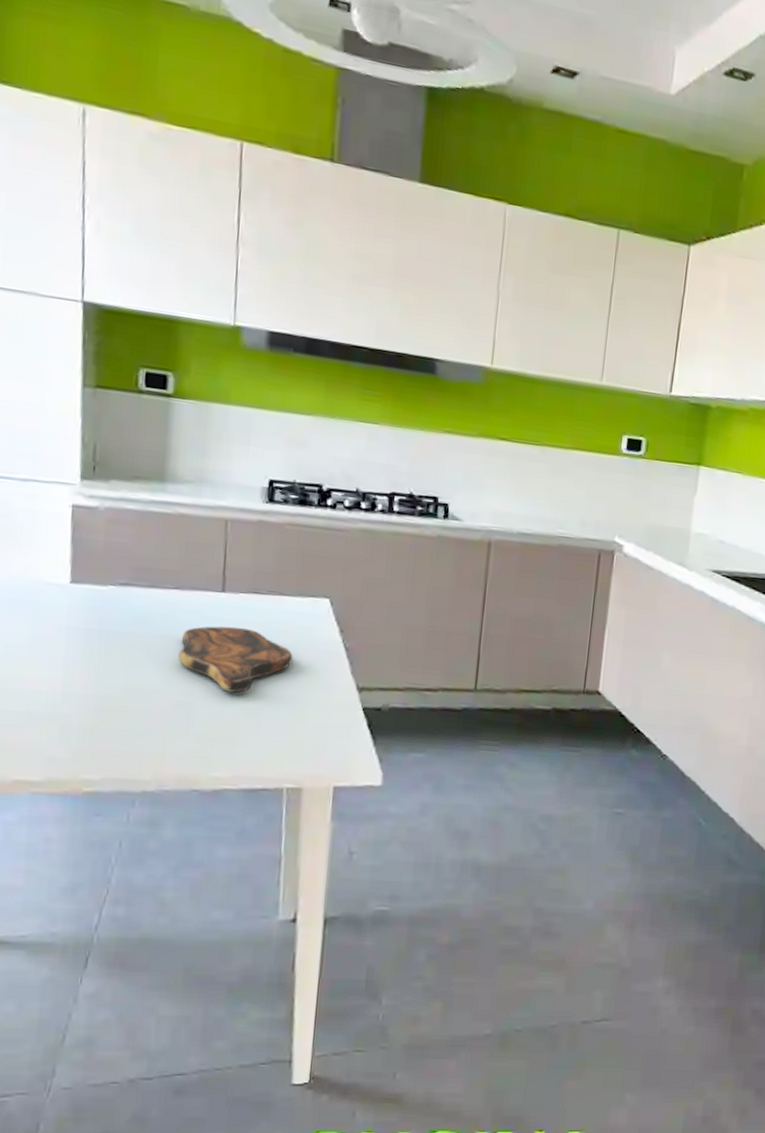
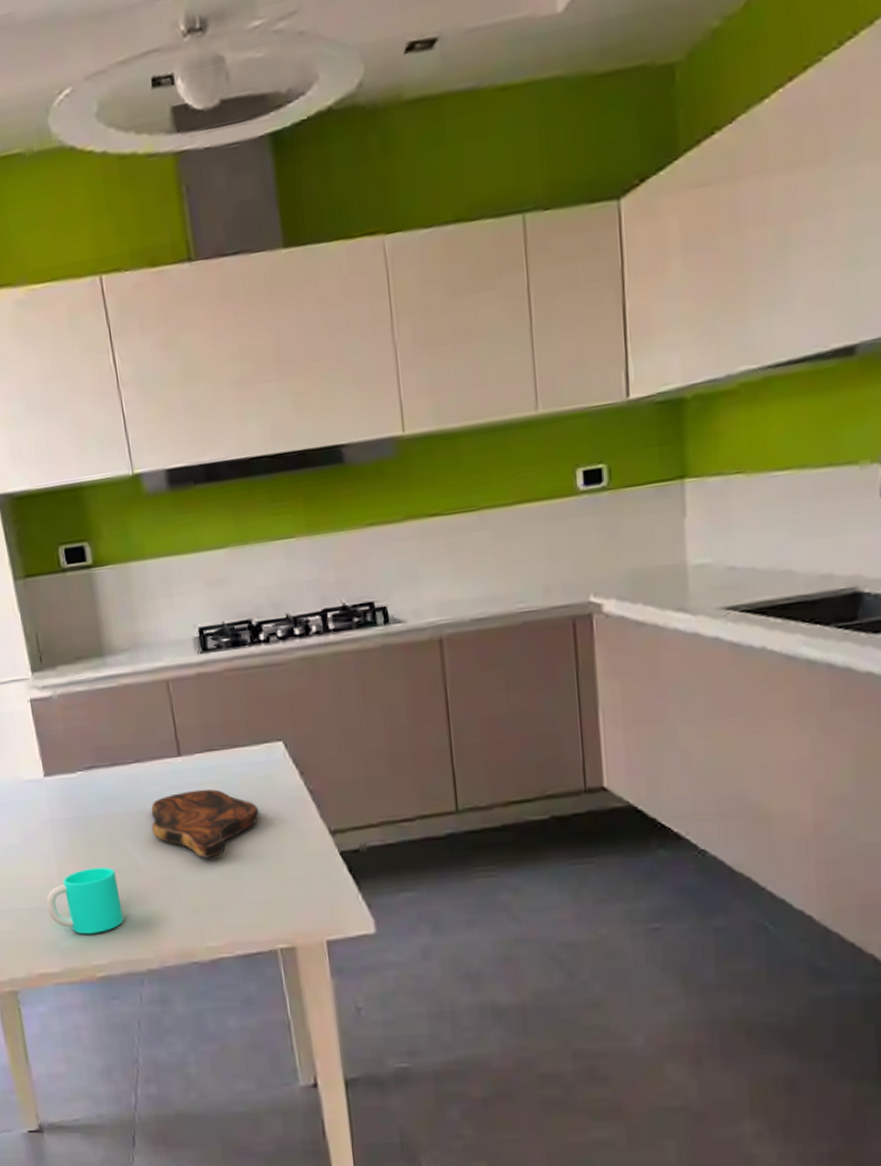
cup: none [41,681,129,748] -> present [46,867,124,935]

